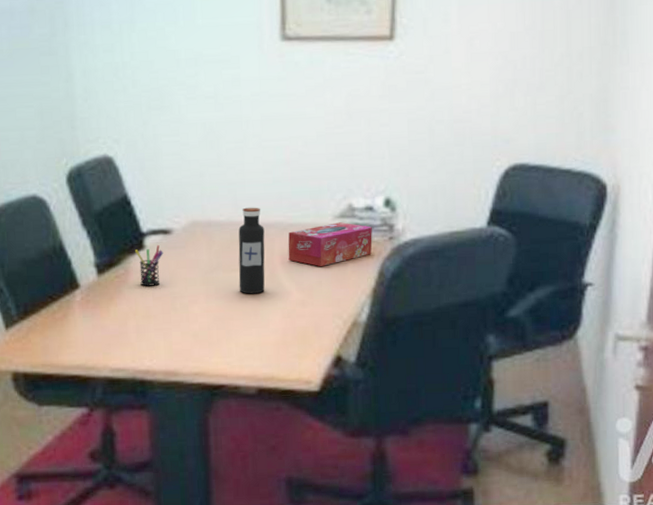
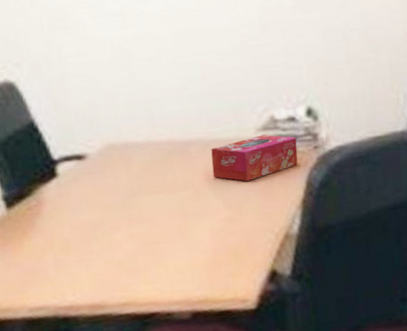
pen holder: present [135,244,163,286] -> none [47,171,79,217]
water bottle: present [238,207,265,294] -> none [158,125,191,216]

